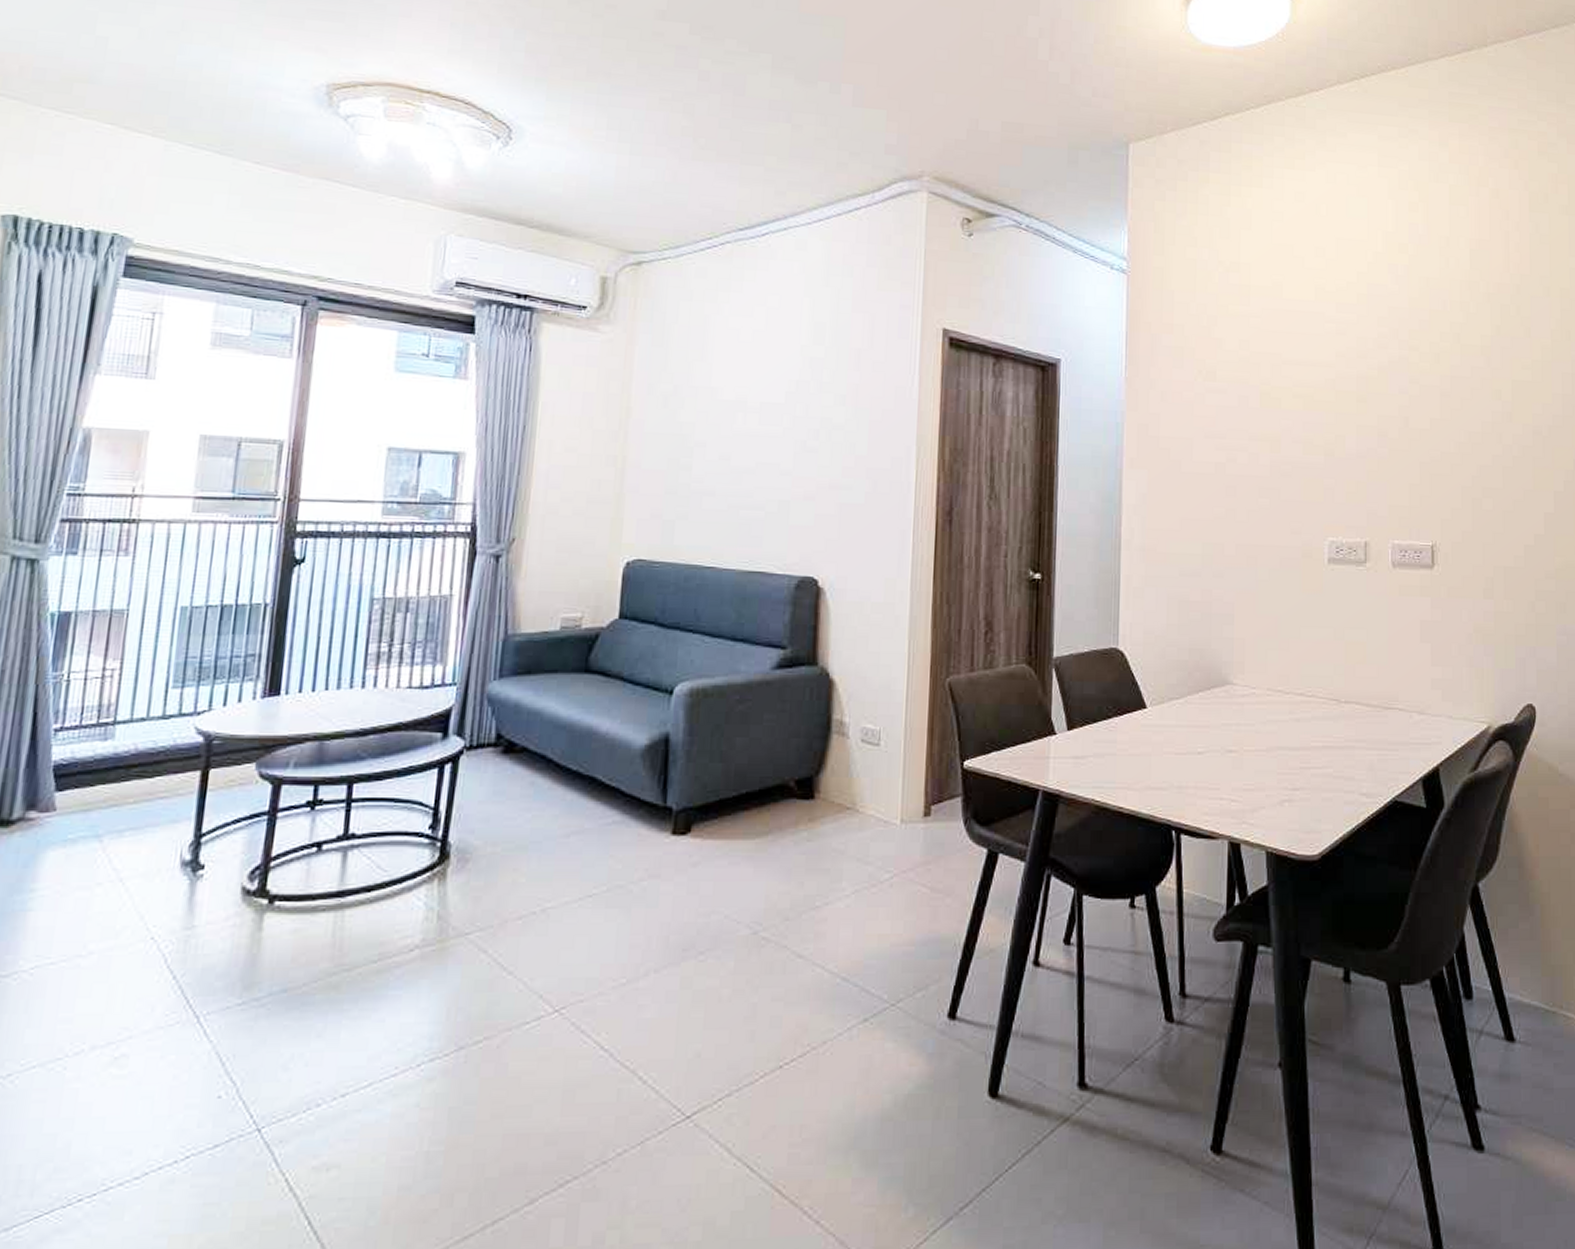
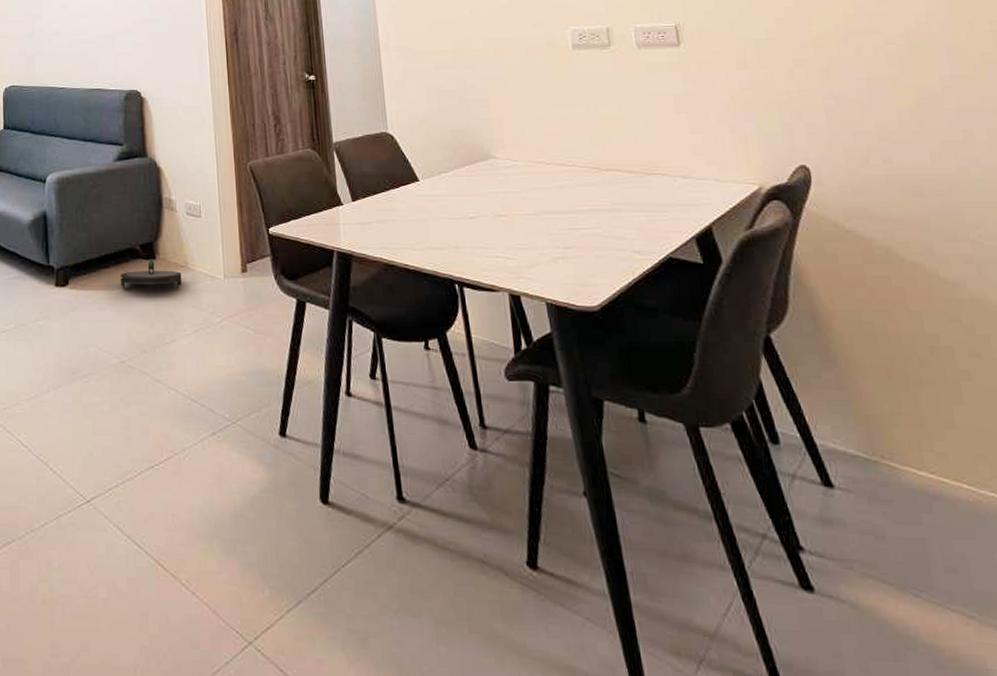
robot vacuum: none [764,798,846,839] -> present [121,259,182,290]

